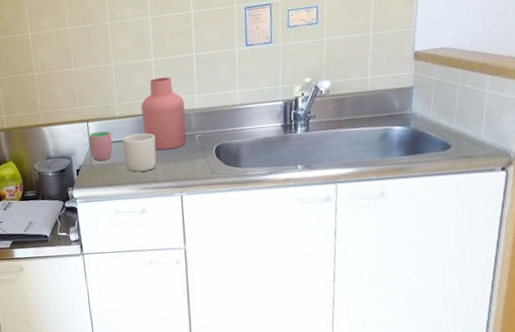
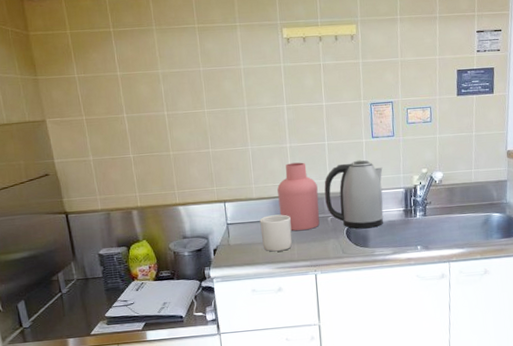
cup: present [88,131,113,161] -> none [225,212,250,241]
kettle: none [191,71,259,147] -> present [324,160,384,229]

